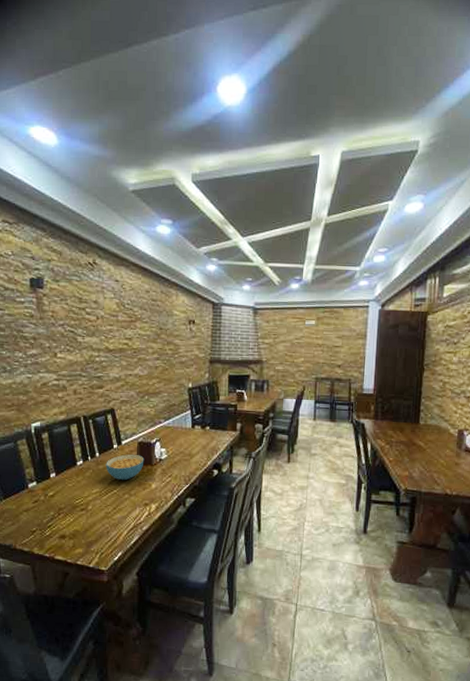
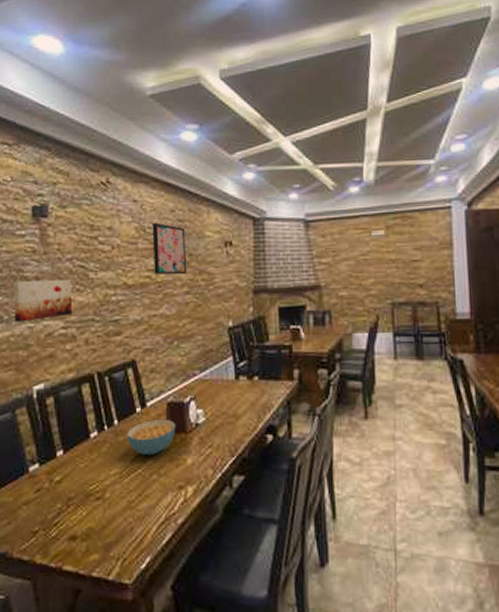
wall art: none [14,340,64,373] -> present [13,278,73,322]
wall art: none [130,301,158,343] -> present [152,223,187,274]

